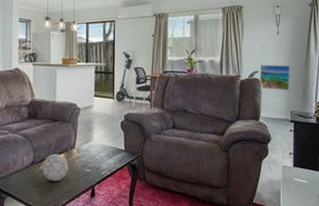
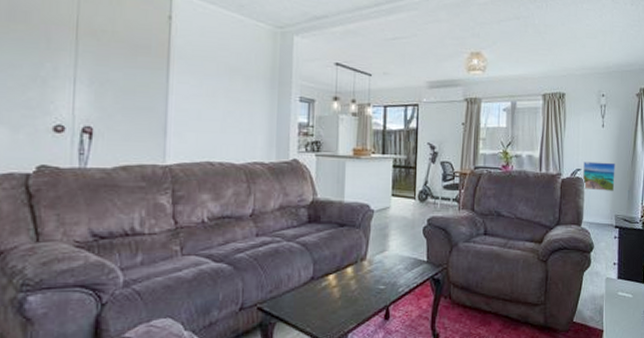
decorative ball: present [42,153,68,182] -> none [324,266,357,302]

